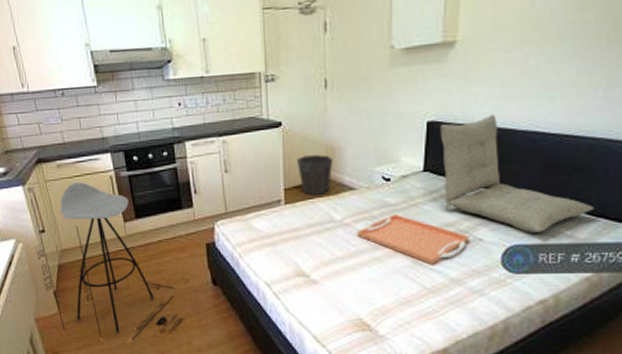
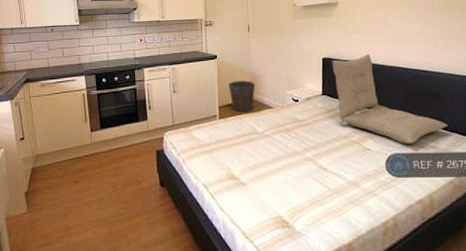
stool: present [31,182,184,340] -> none [14,98,135,238]
serving tray: present [357,213,469,265] -> none [275,127,360,170]

